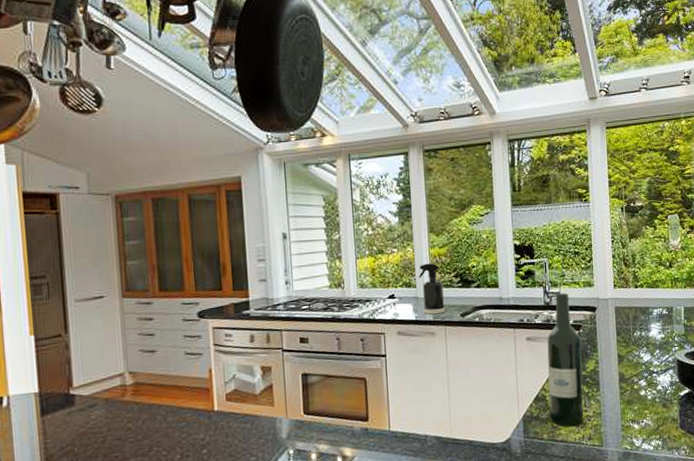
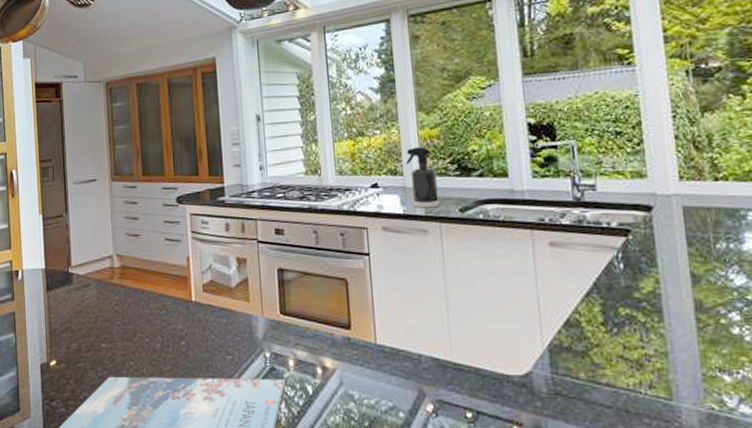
wine bottle: present [547,293,584,428] -> none [579,185,640,367]

